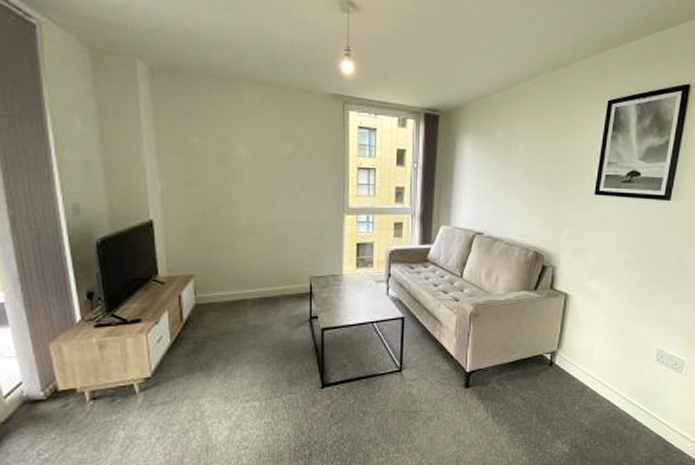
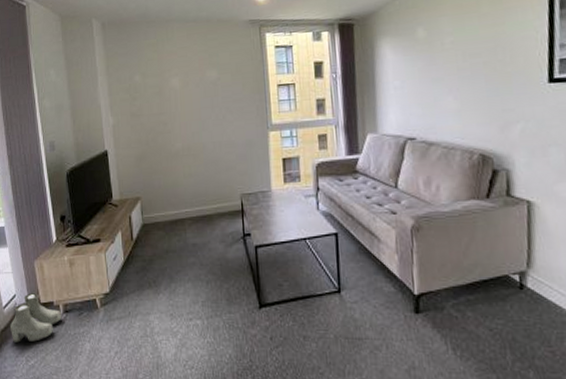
boots: none [15,378,88,436] -> present [10,292,62,343]

